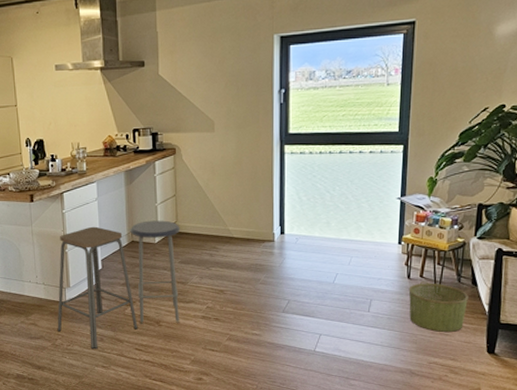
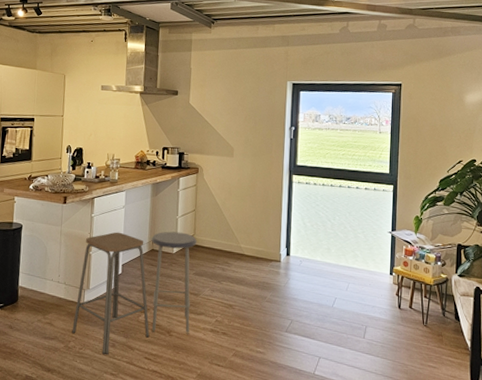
basket: present [408,280,468,333] -> none [399,311,452,366]

